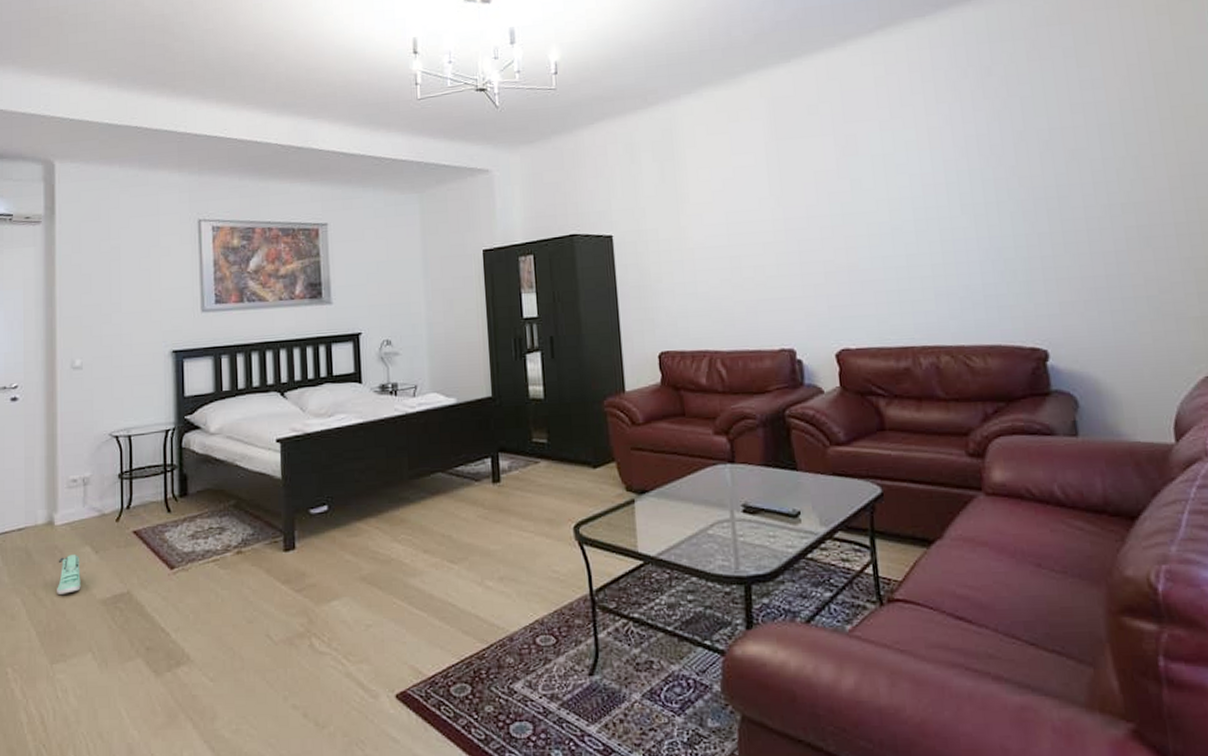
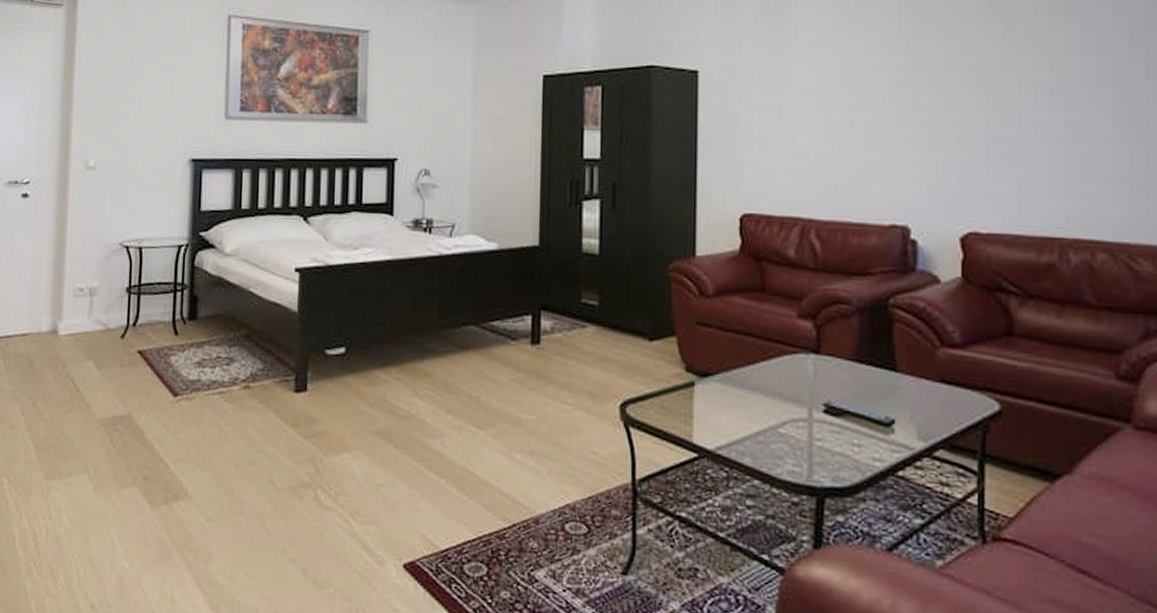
sneaker: present [57,553,81,596] -> none [56,367,82,410]

